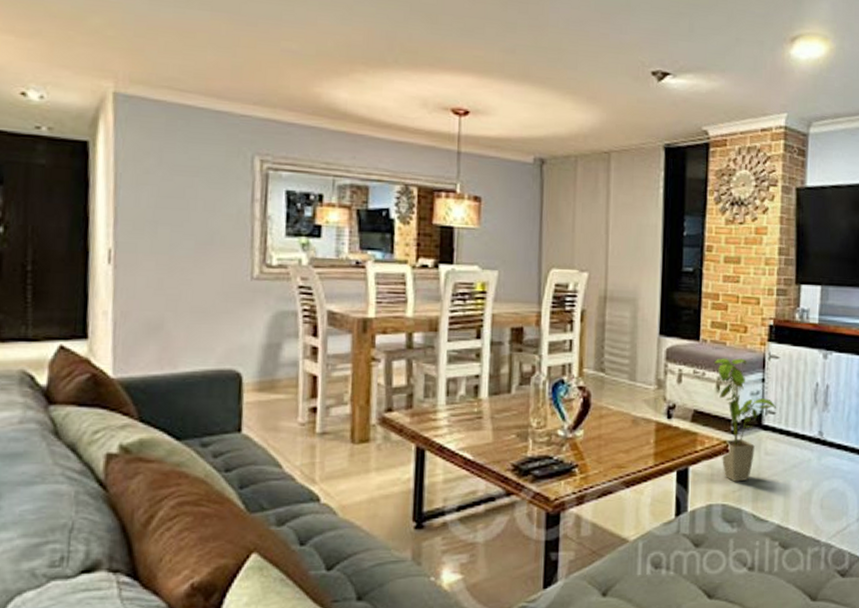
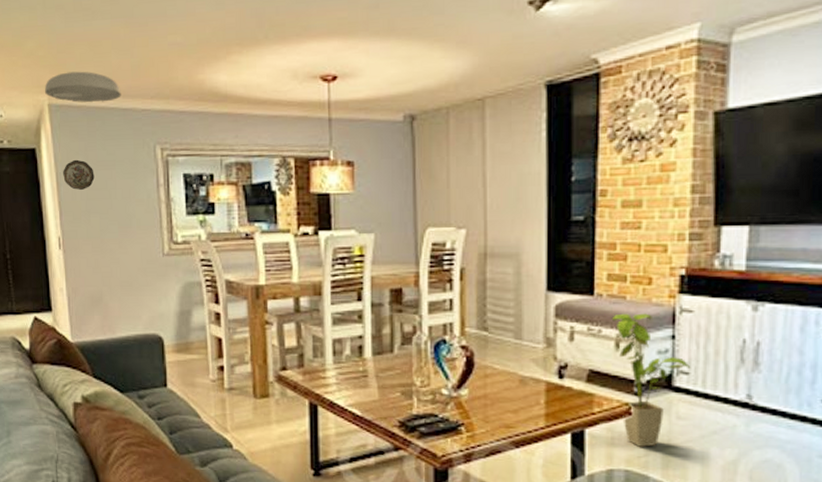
ceiling light: none [111,59,216,100] -> present [45,71,121,103]
decorative plate: none [124,160,169,197] -> present [63,159,95,191]

